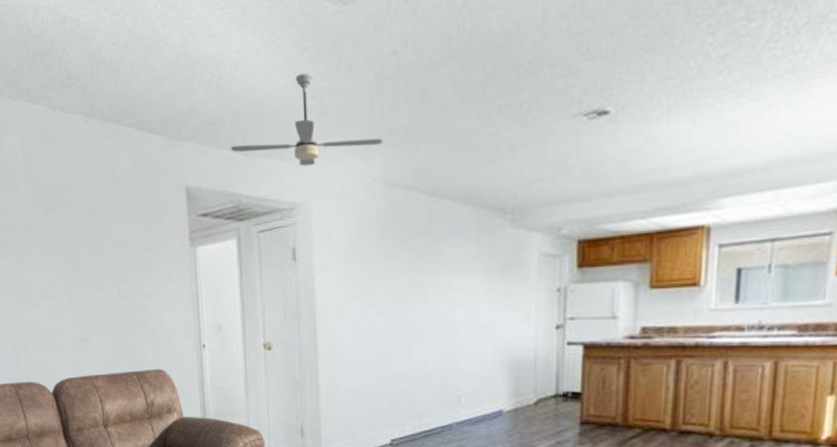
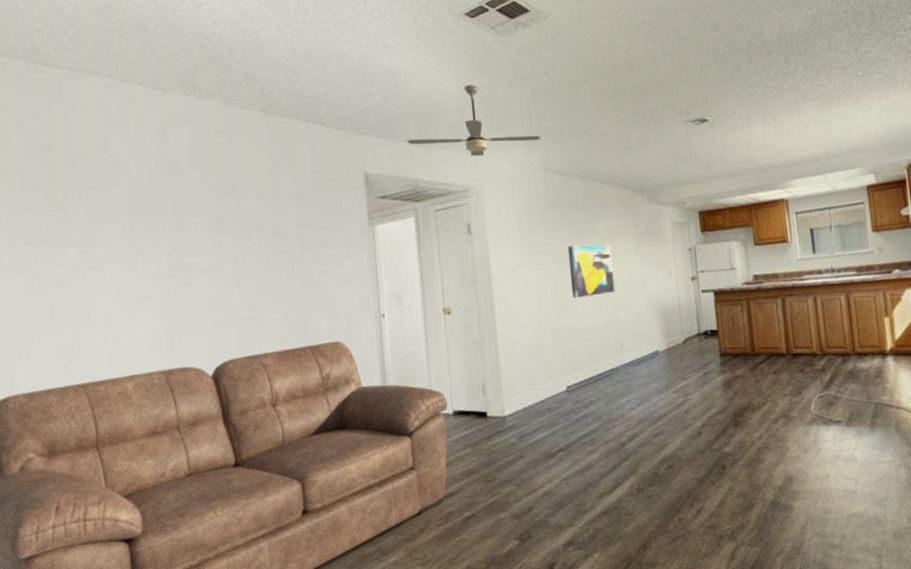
wall art: none [404,278,458,341] -> present [567,245,615,298]

